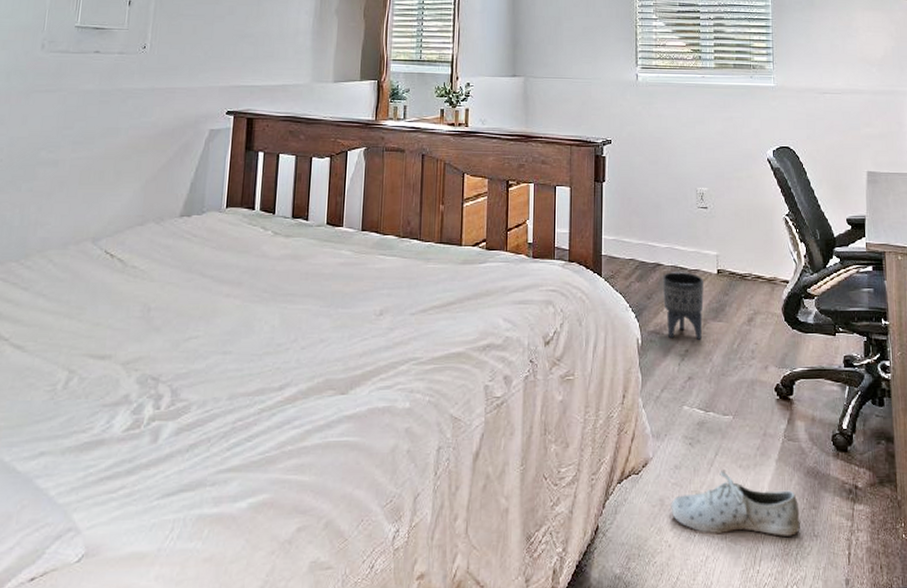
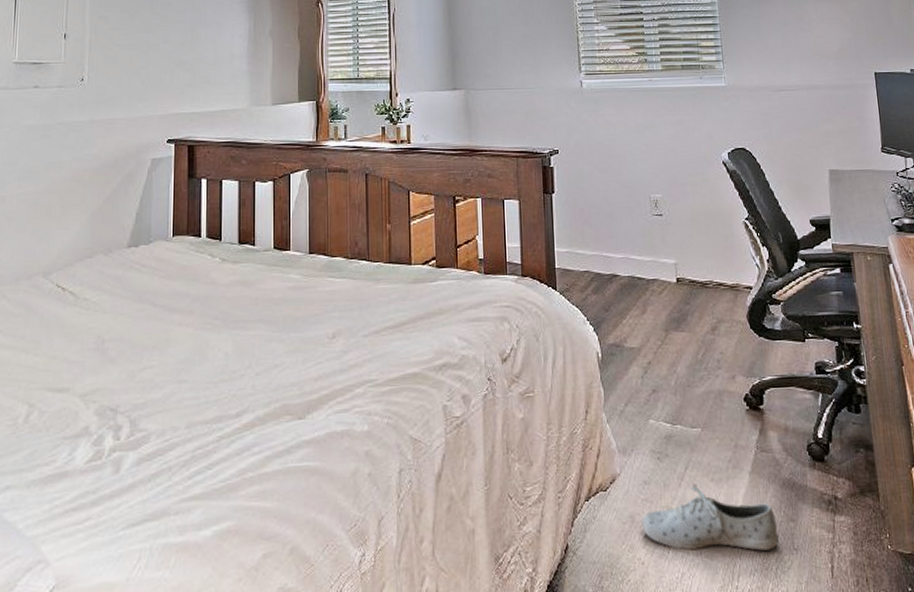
planter: present [662,272,704,340] -> none [619,282,665,351]

